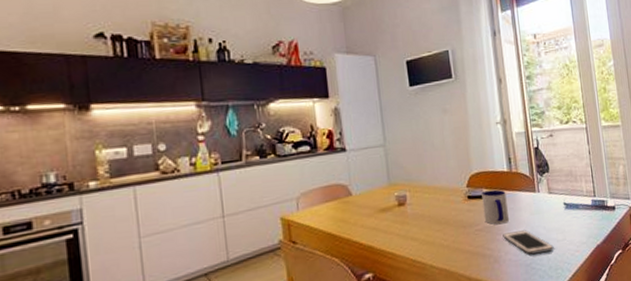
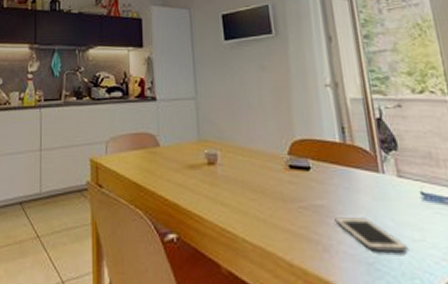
mug: present [481,189,509,225] -> none [306,162,343,205]

